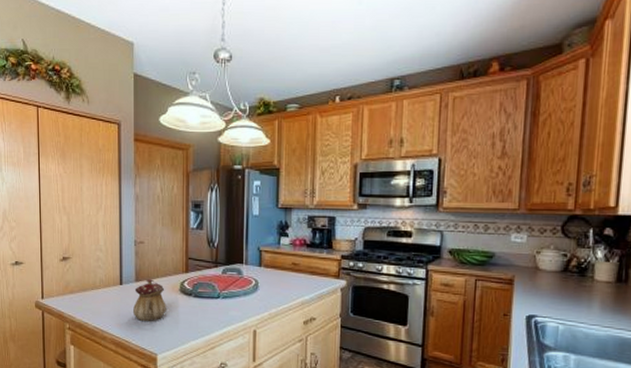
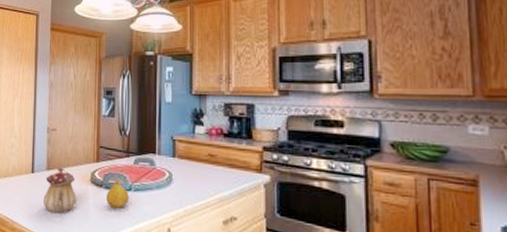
fruit: none [196,288,217,314] -> present [107,179,129,208]

